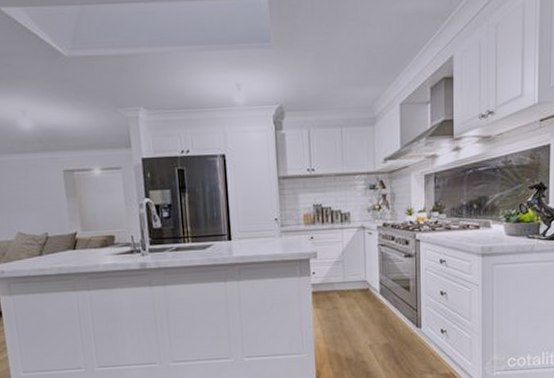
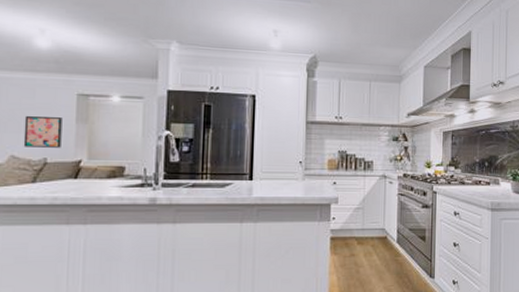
wall art: none [23,194,58,224] -> present [23,116,62,148]

